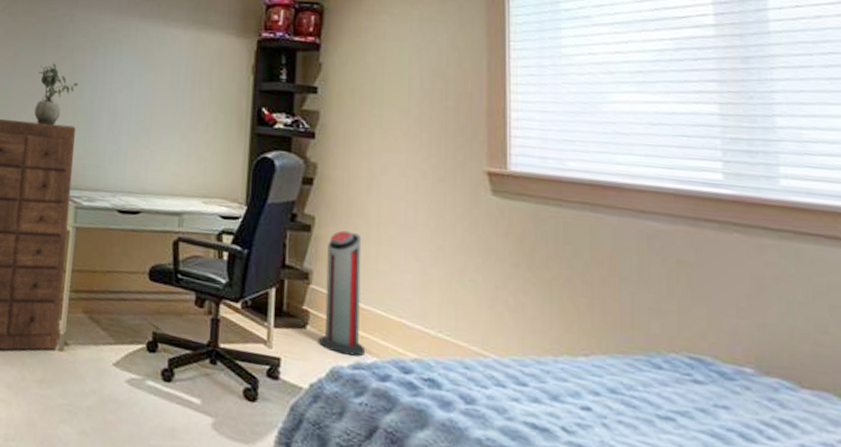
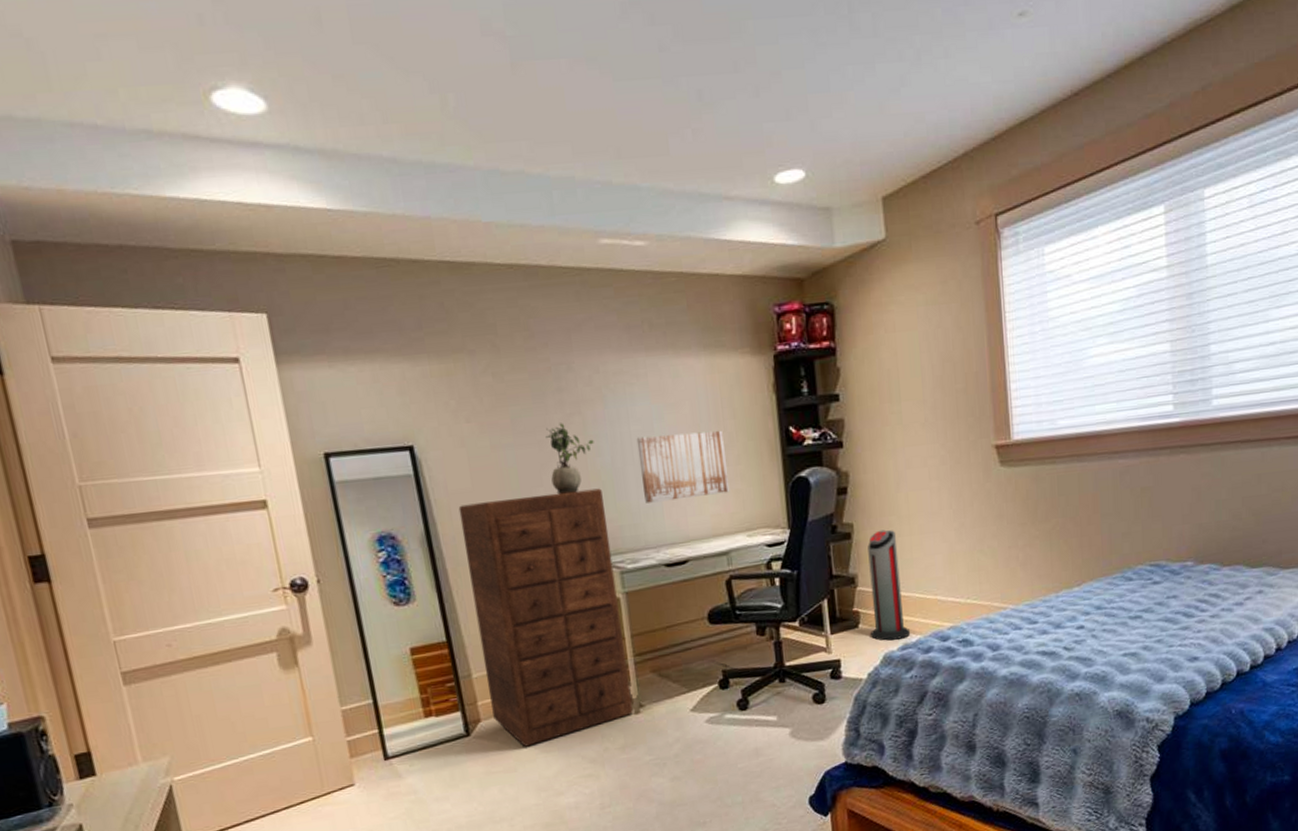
wall art: none [112,88,196,157] -> present [636,430,730,503]

